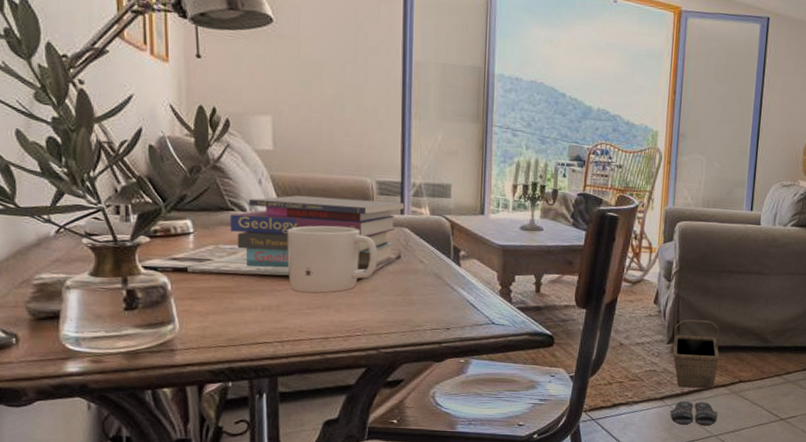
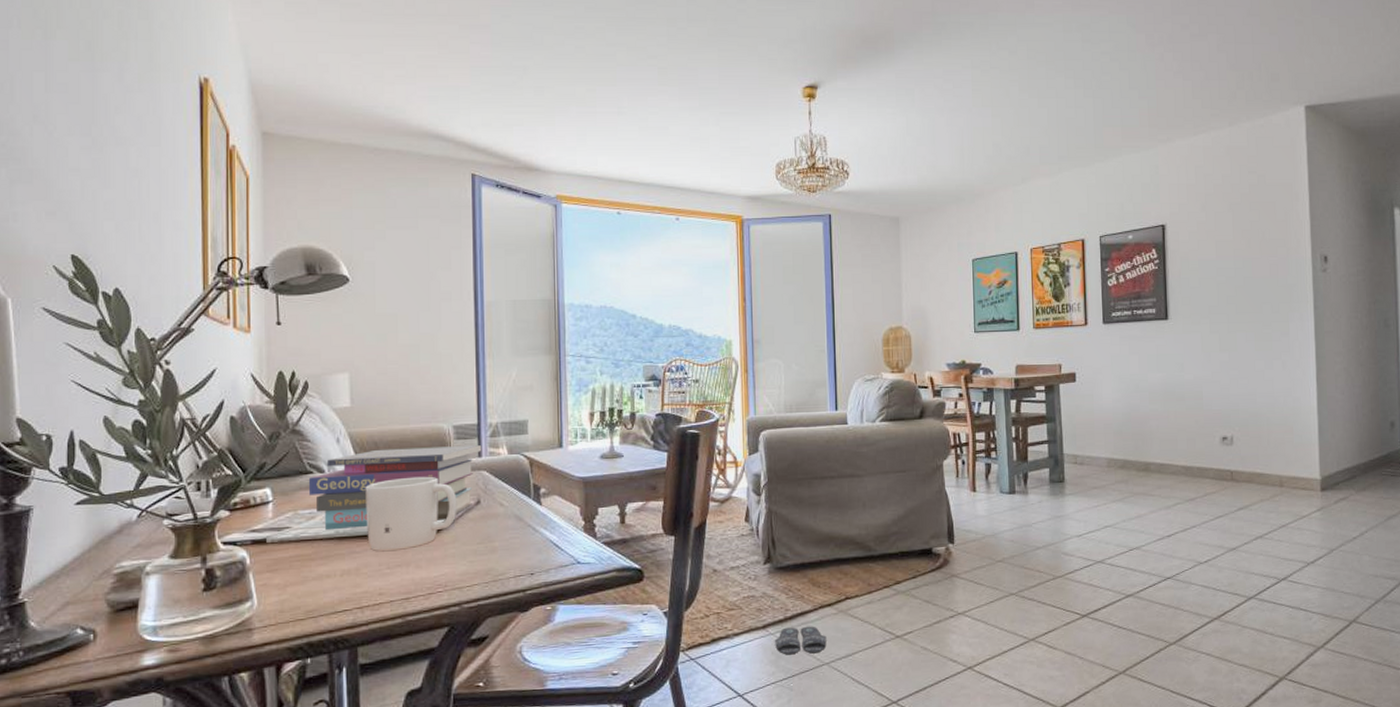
basket: present [673,319,720,389] -> none [769,534,821,612]

